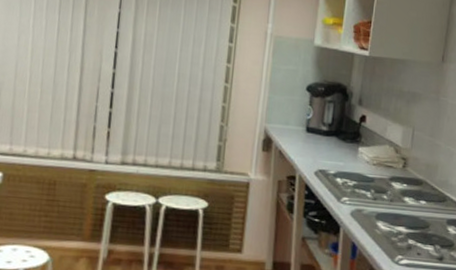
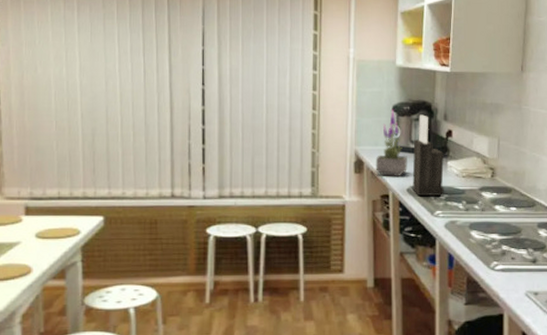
potted plant: none [284,88,318,159] -> present [375,108,407,177]
knife block: none [320,97,355,183] -> present [412,114,444,197]

